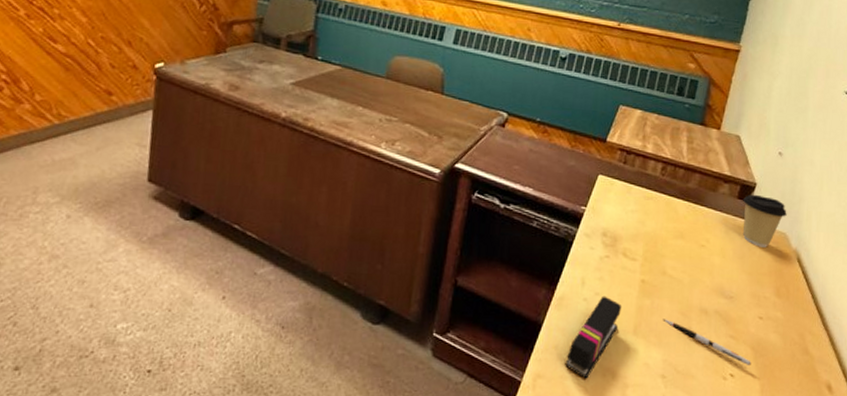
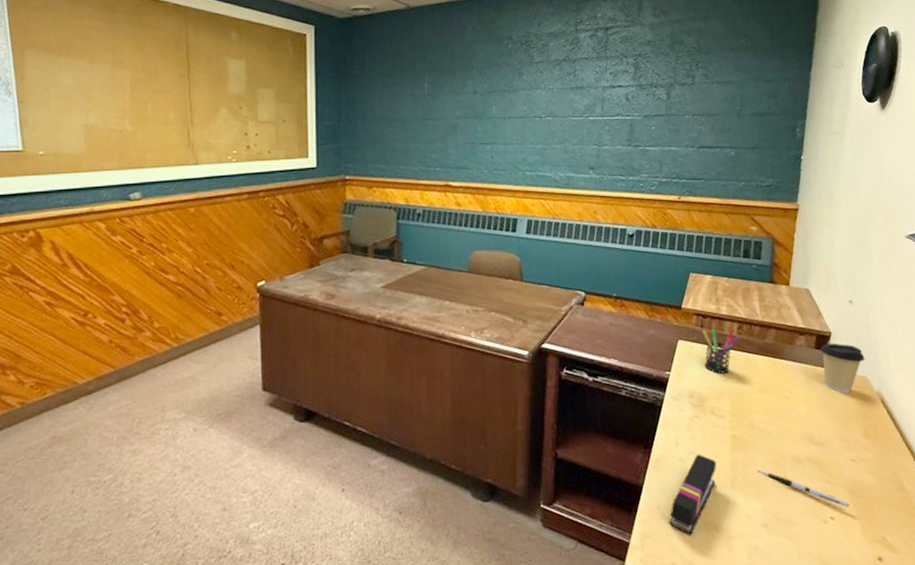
pen holder: none [622,167,662,215] -> present [702,329,739,374]

